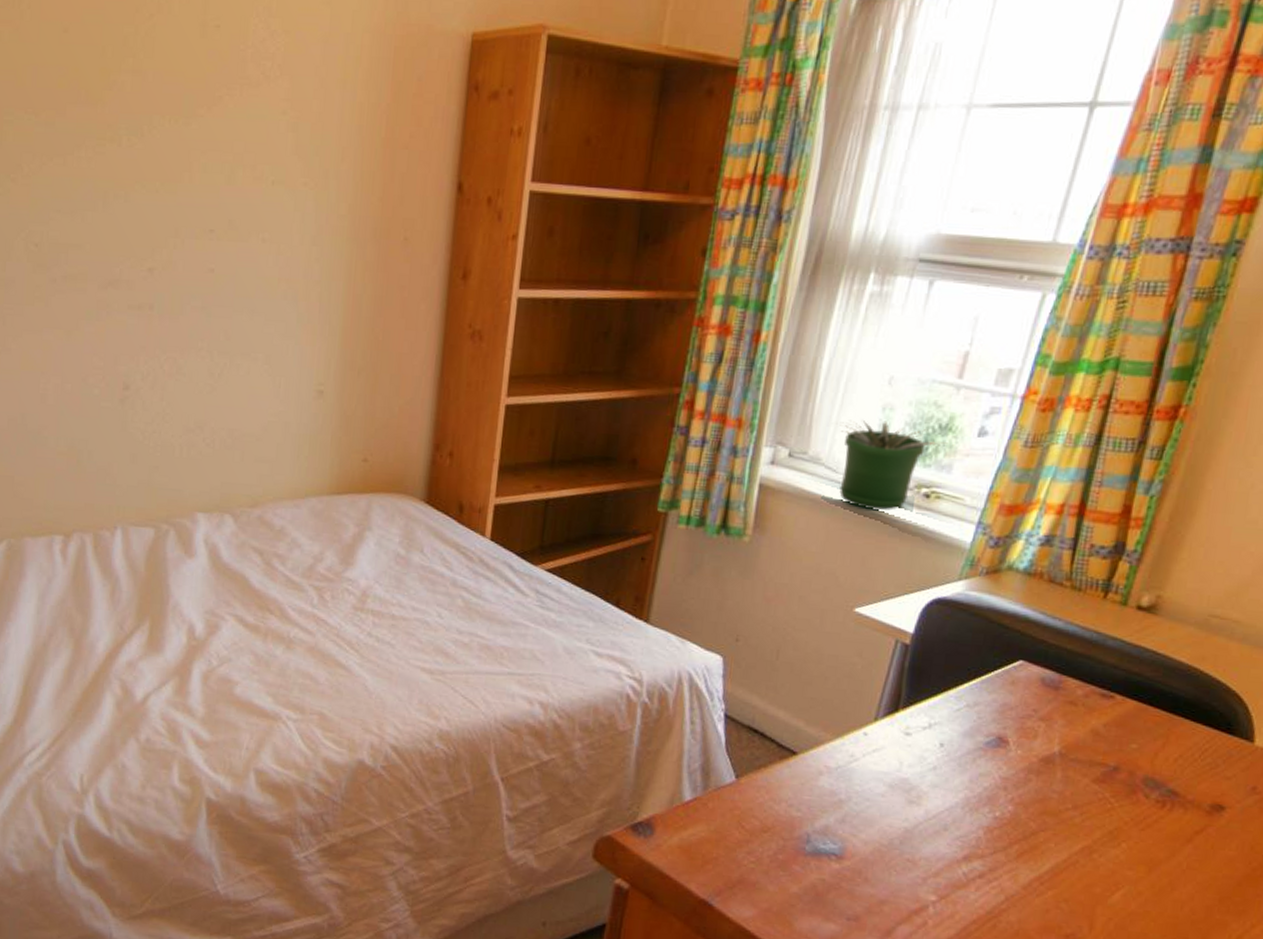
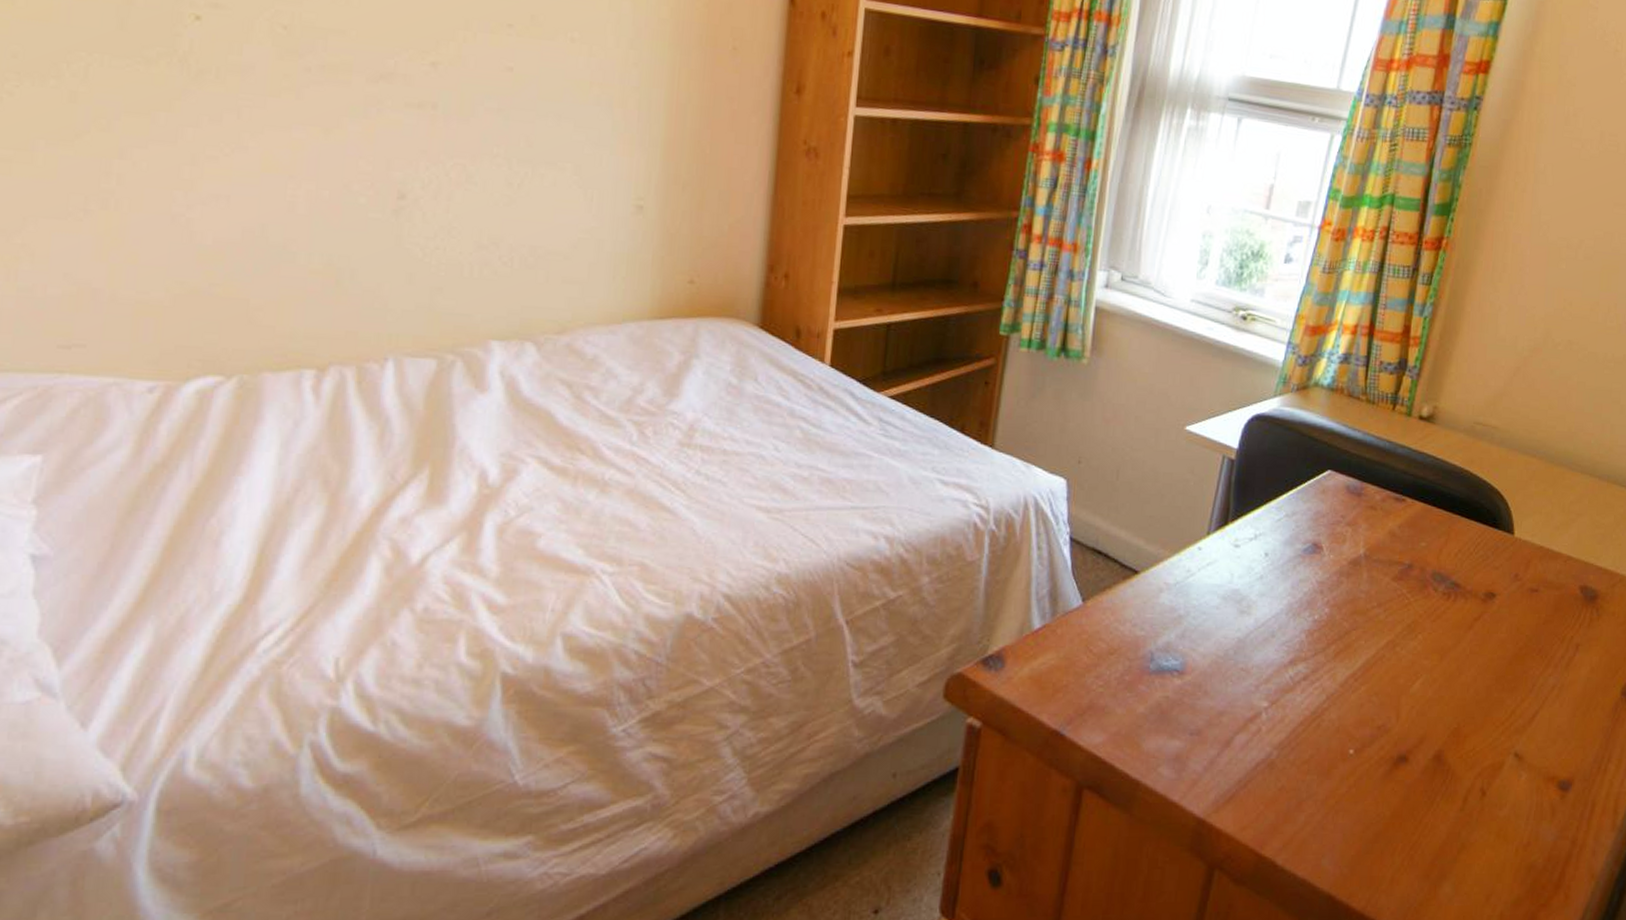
planter: present [839,421,954,510] -> none [1165,247,1265,332]

